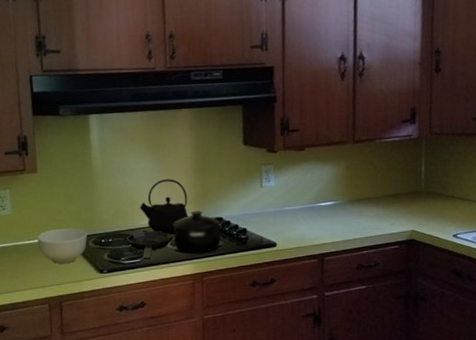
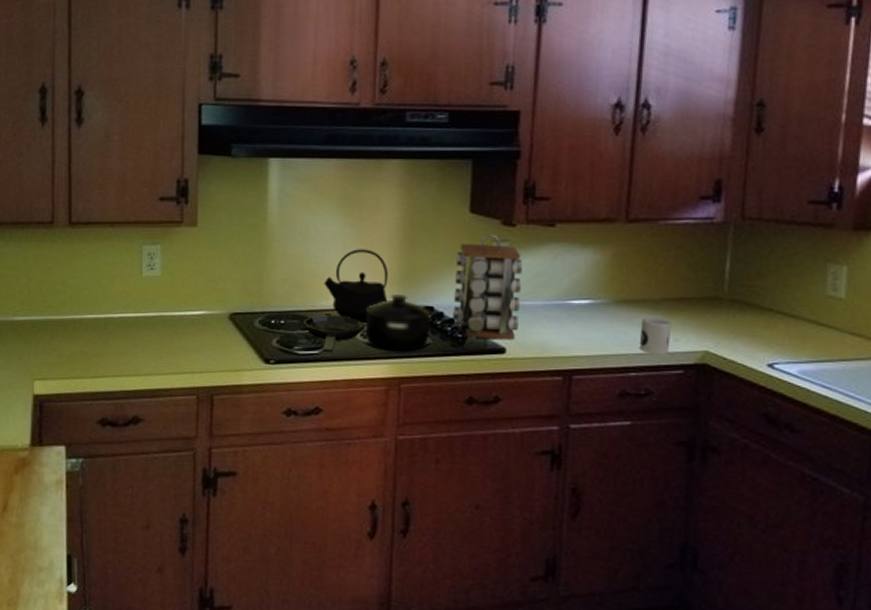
bowl: present [36,228,88,264] -> none [189,300,253,345]
spice rack: none [235,160,284,238] -> present [453,235,522,340]
mug: none [367,209,389,237] -> present [639,317,671,356]

